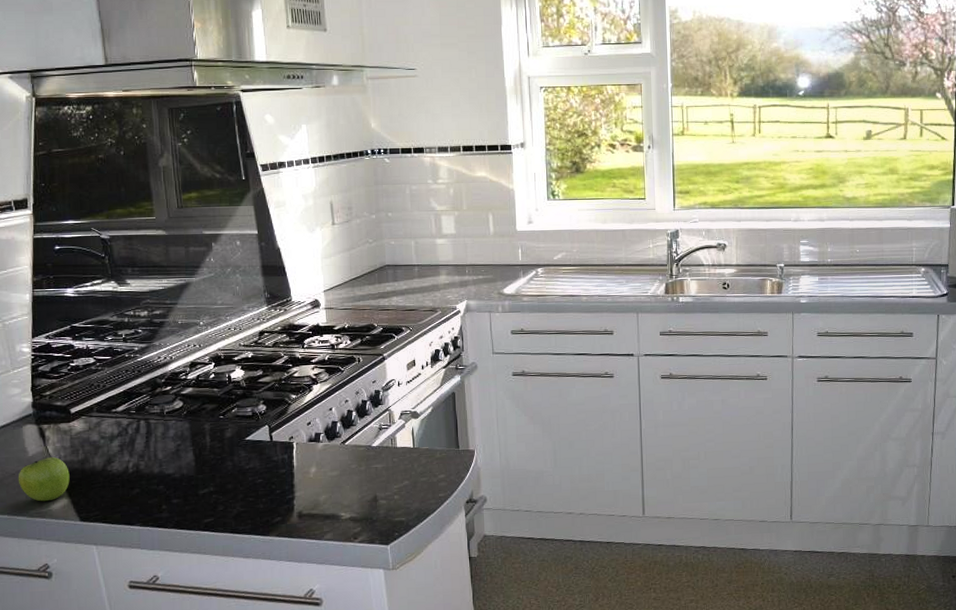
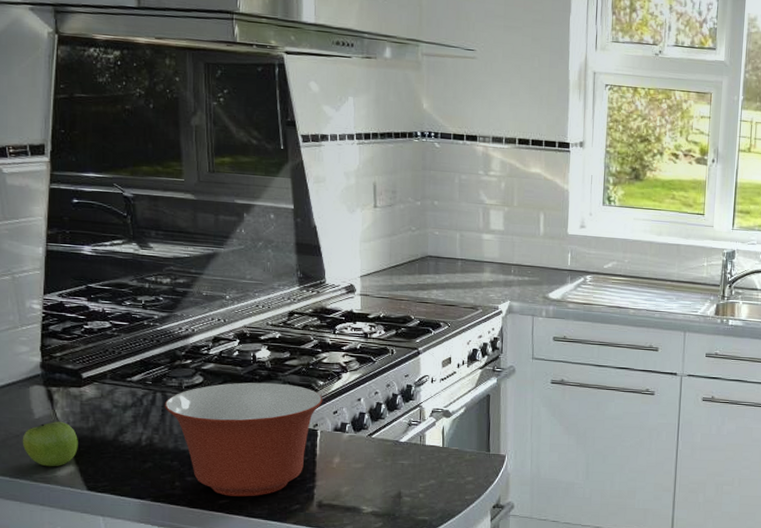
mixing bowl: none [148,400,297,515] -> present [164,382,323,497]

